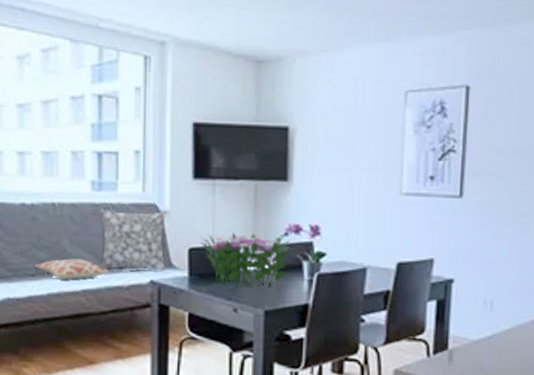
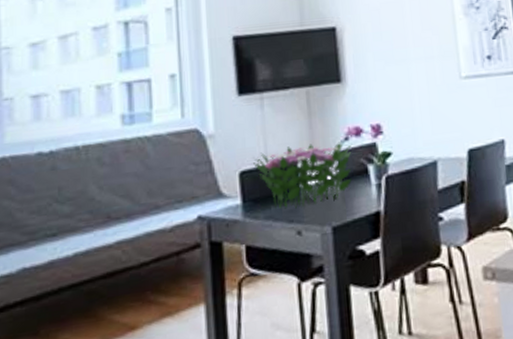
pillow: present [34,258,110,280] -> none [56,205,149,234]
pillow: present [100,208,167,272] -> none [133,135,215,213]

